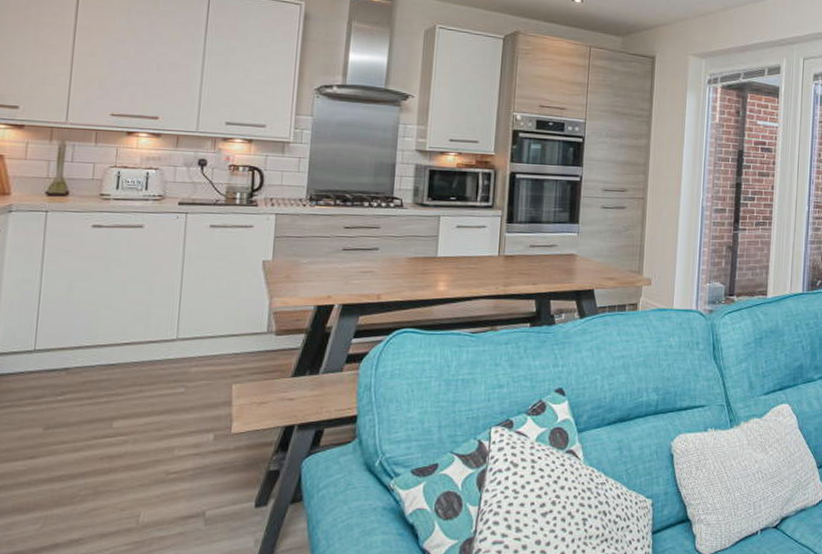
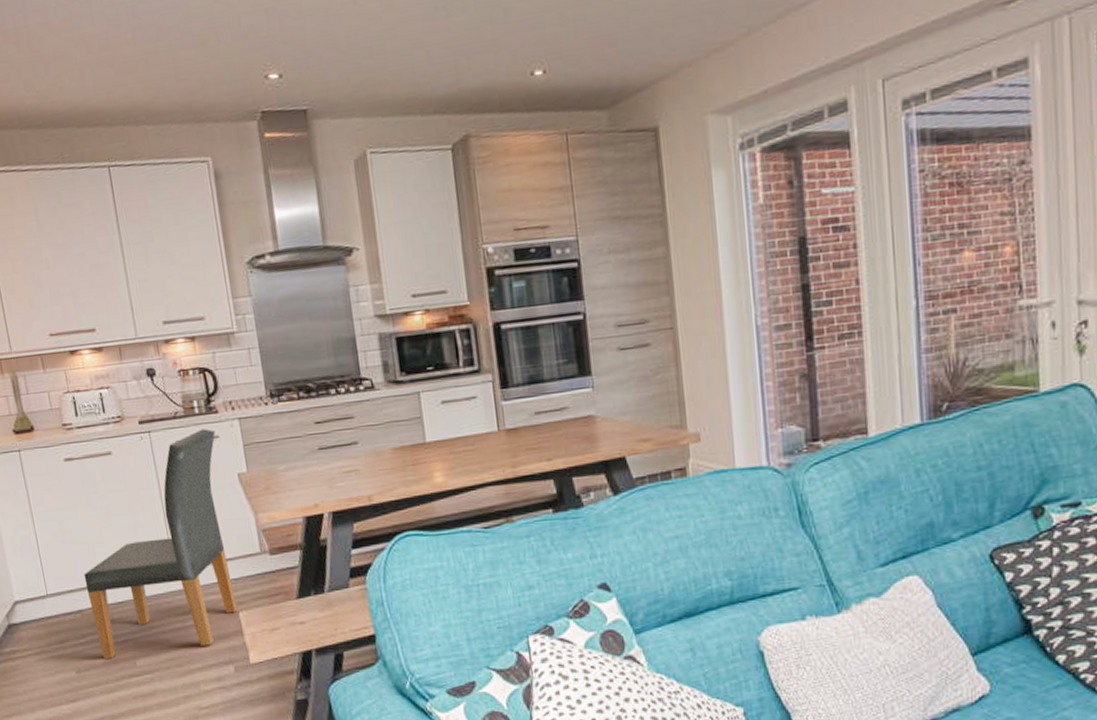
dining chair: none [78,218,251,419] -> present [83,428,238,660]

